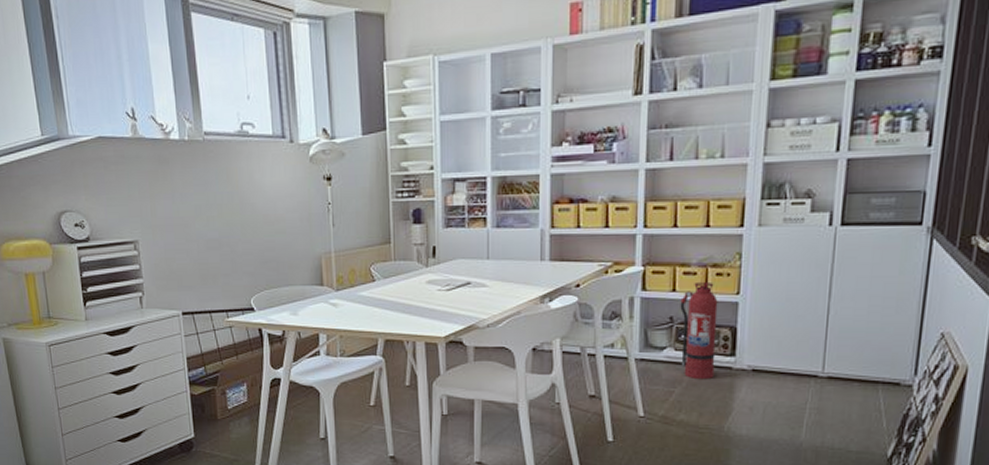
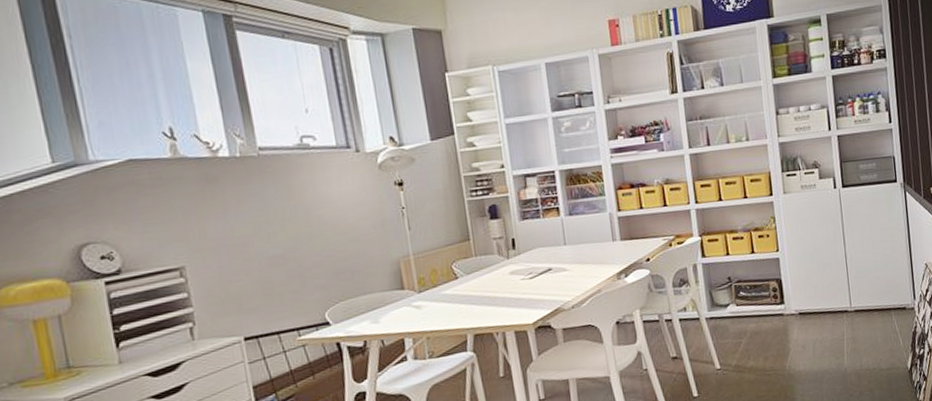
fire extinguisher: present [680,281,718,380] -> none [734,243,771,329]

